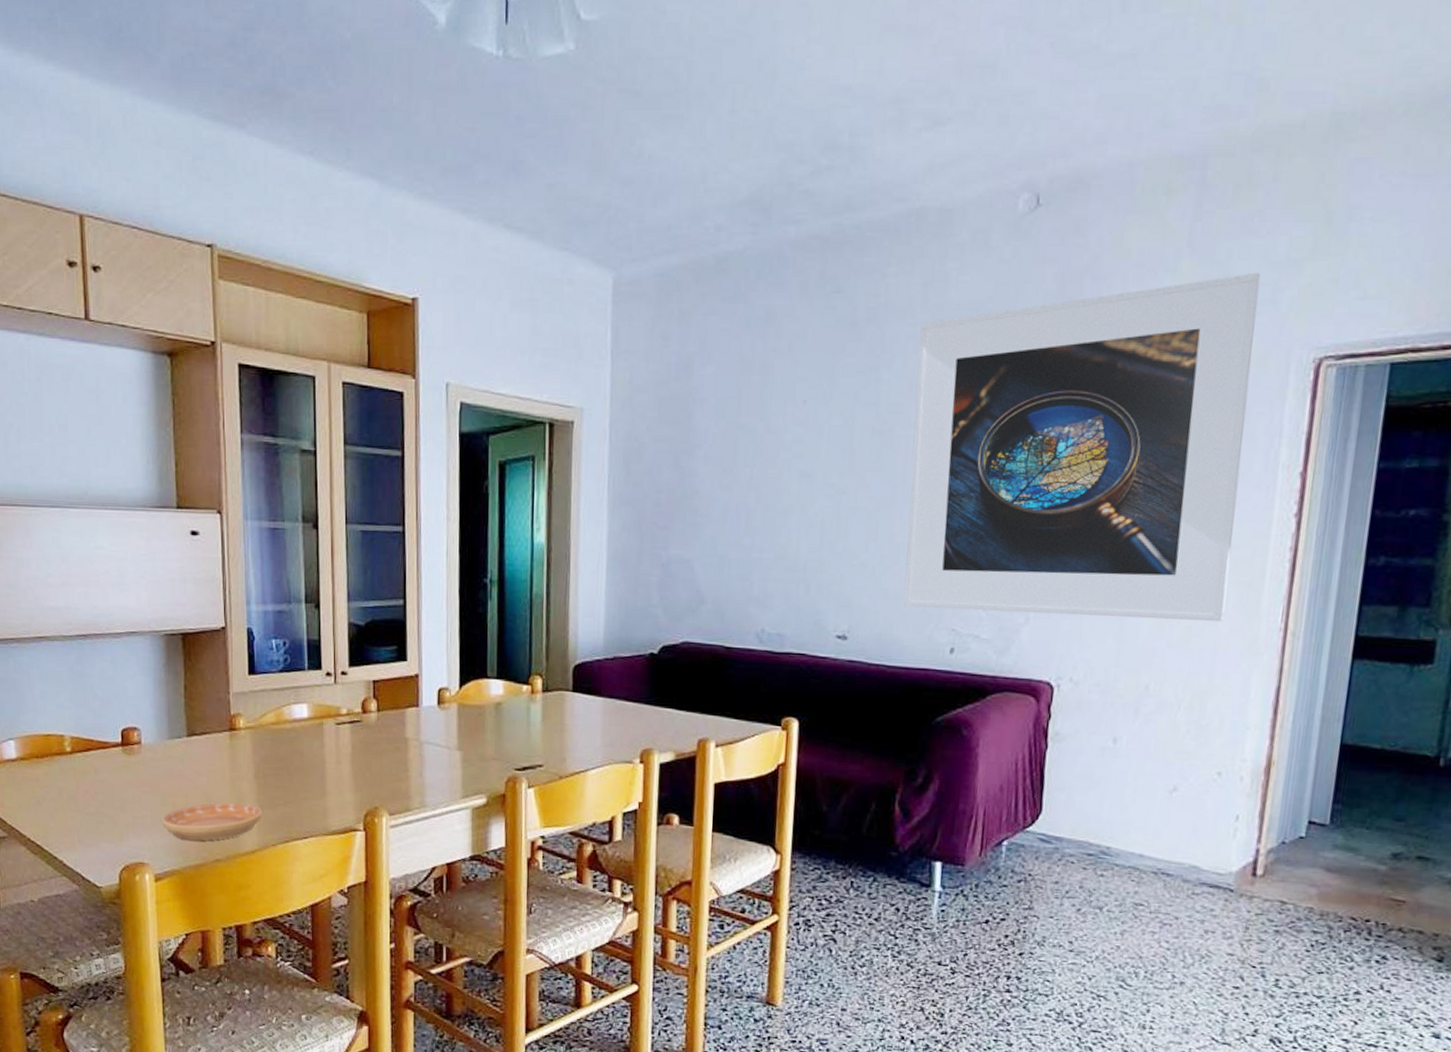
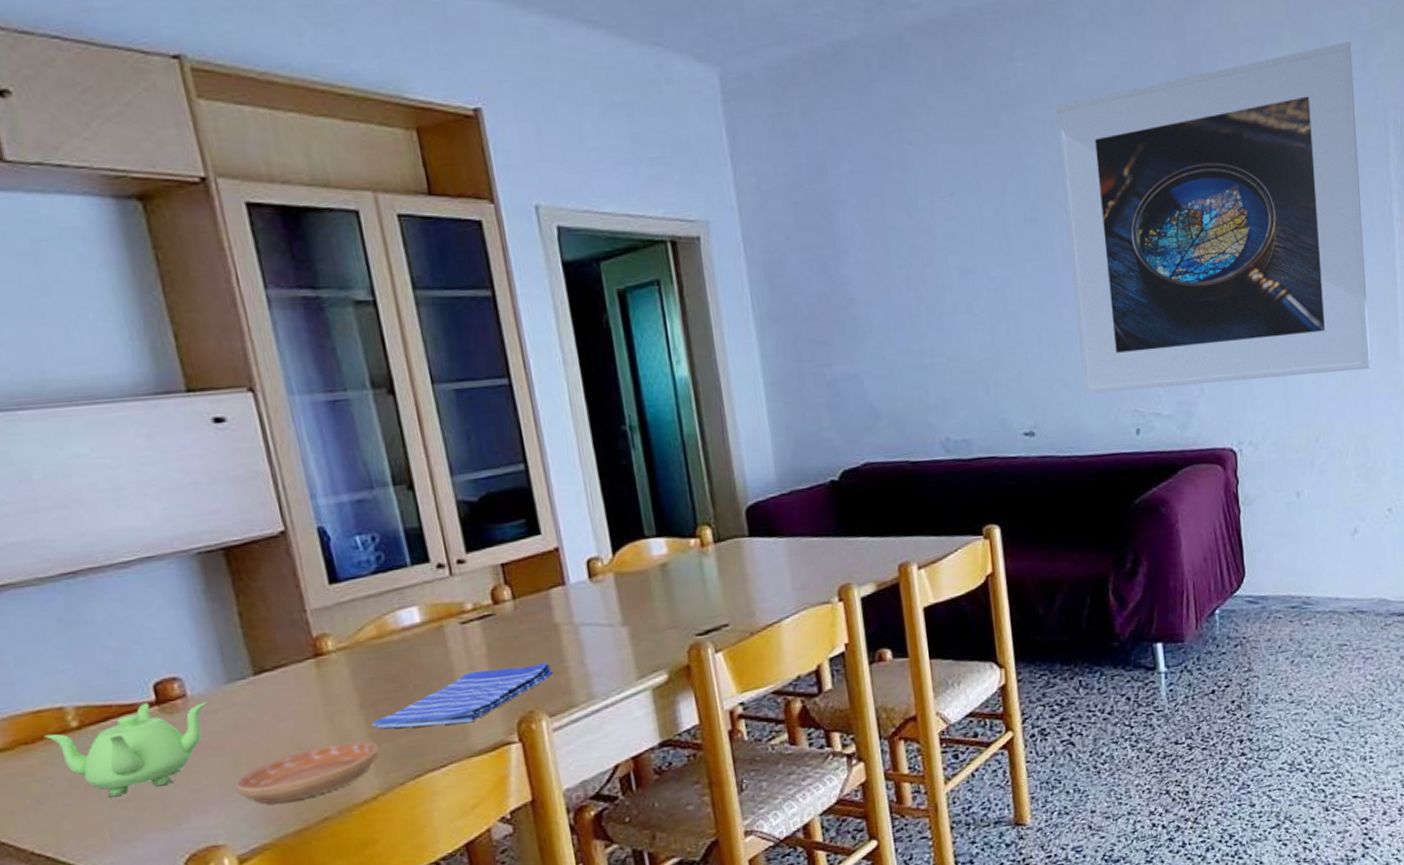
teapot: none [49,743,153,810] -> present [44,702,207,798]
dish towel: none [261,765,398,807] -> present [372,662,554,729]

